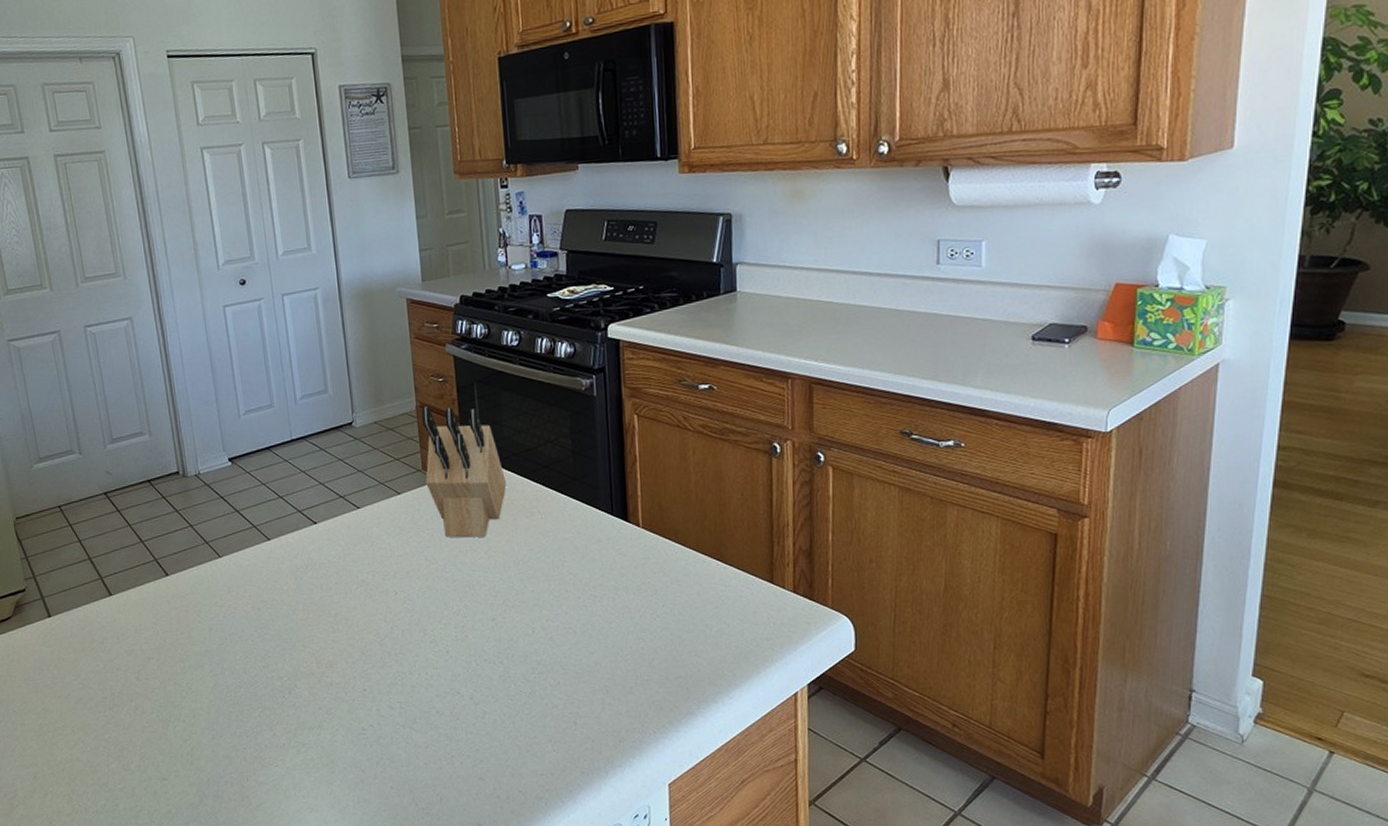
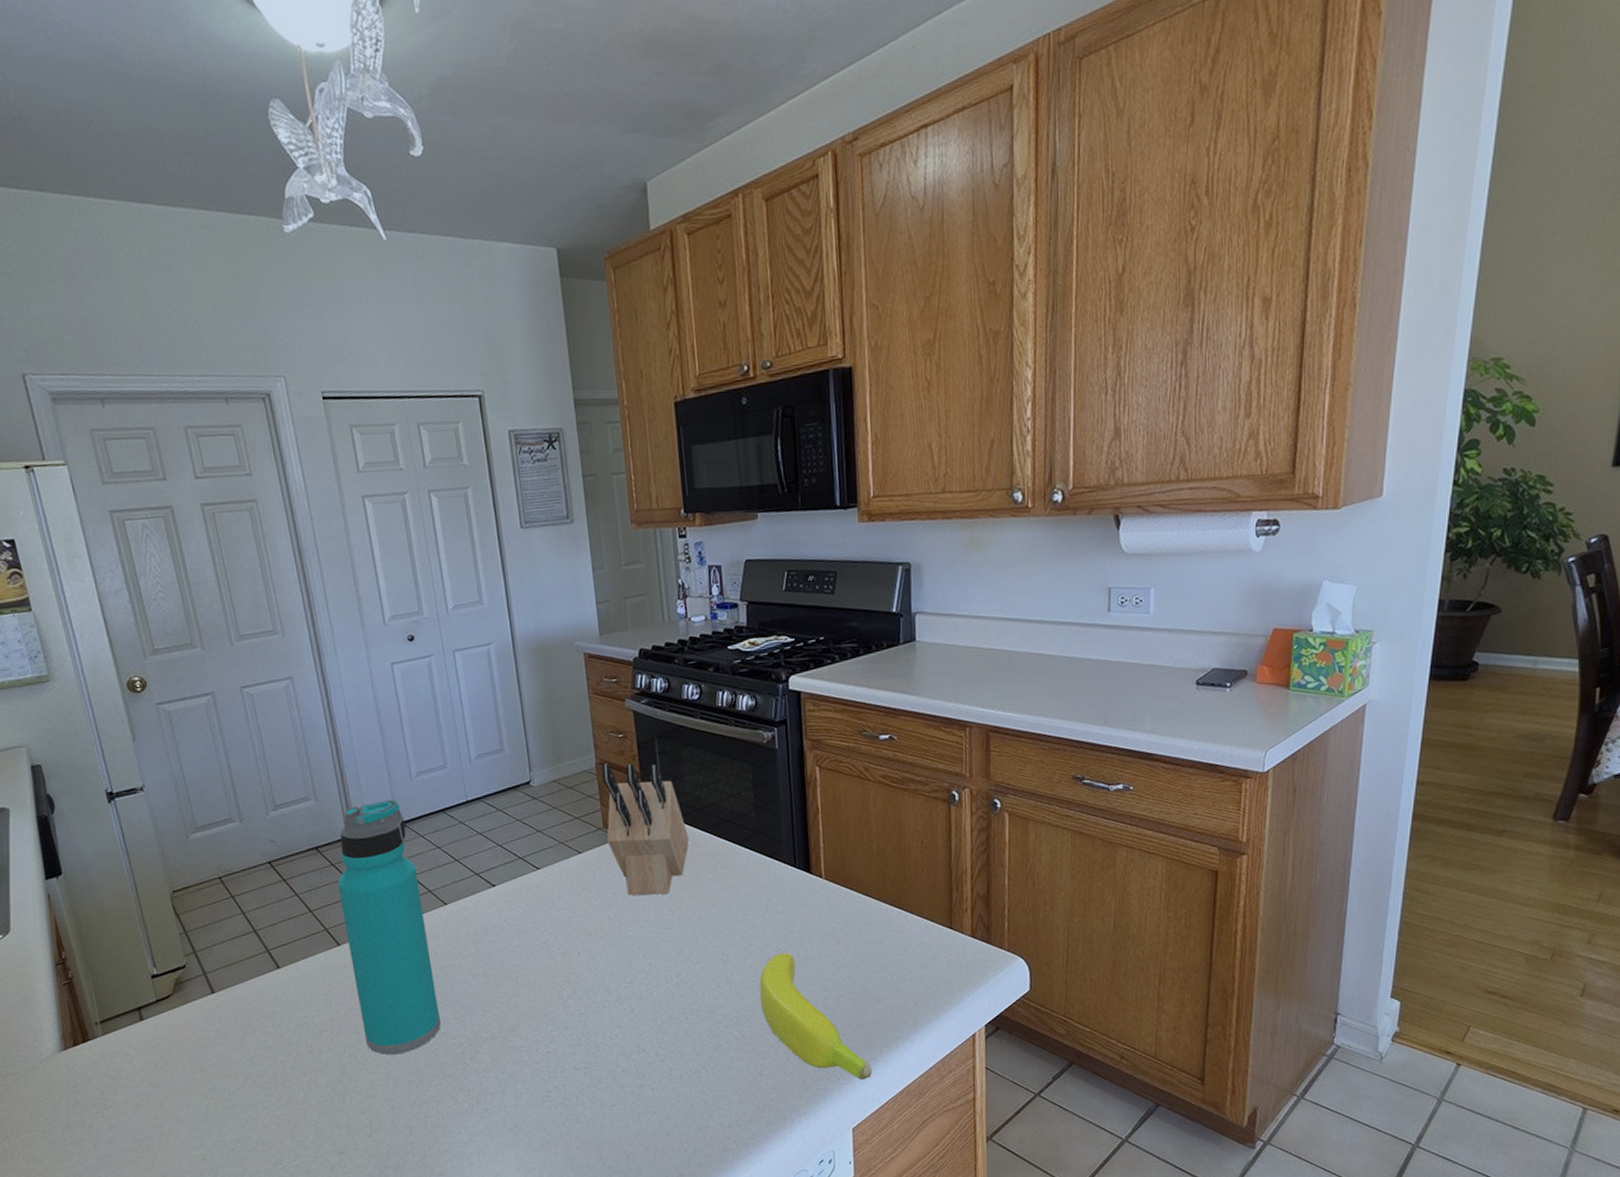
water bottle: none [168,436,261,685] -> present [337,799,441,1055]
banana: none [575,601,689,735] -> present [759,953,872,1081]

